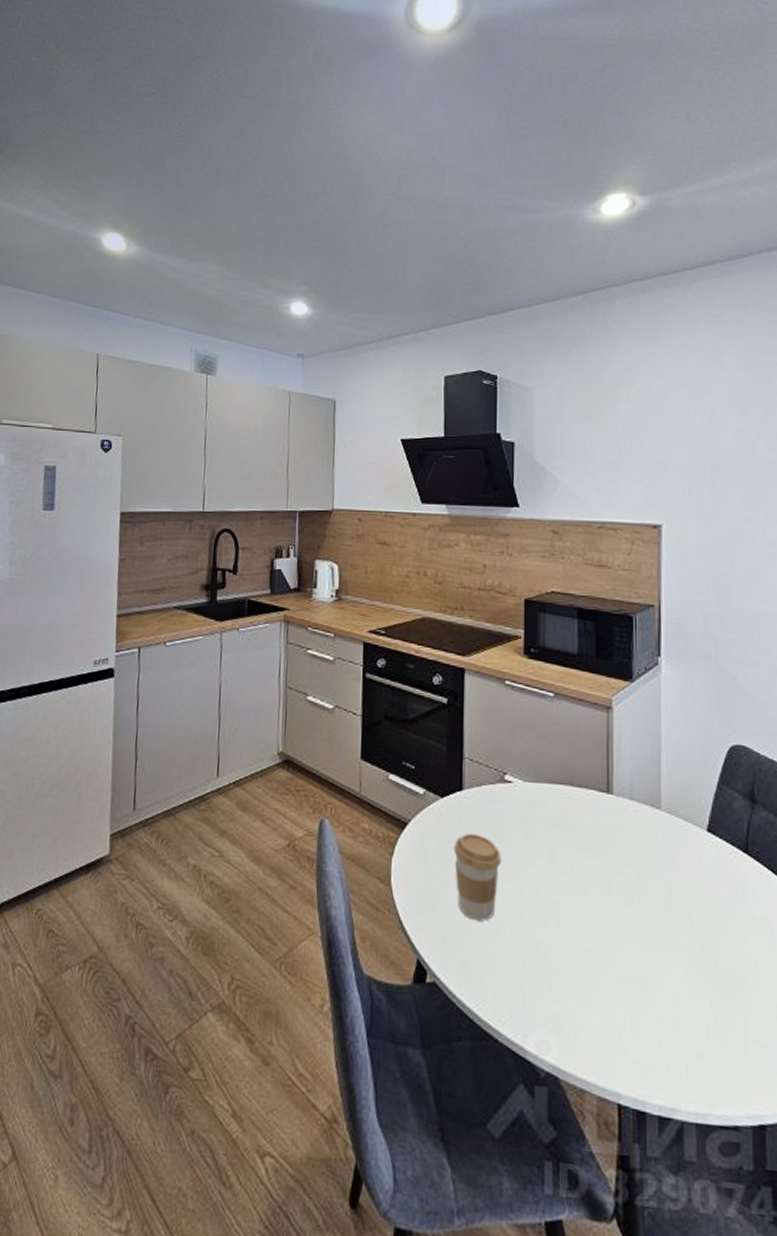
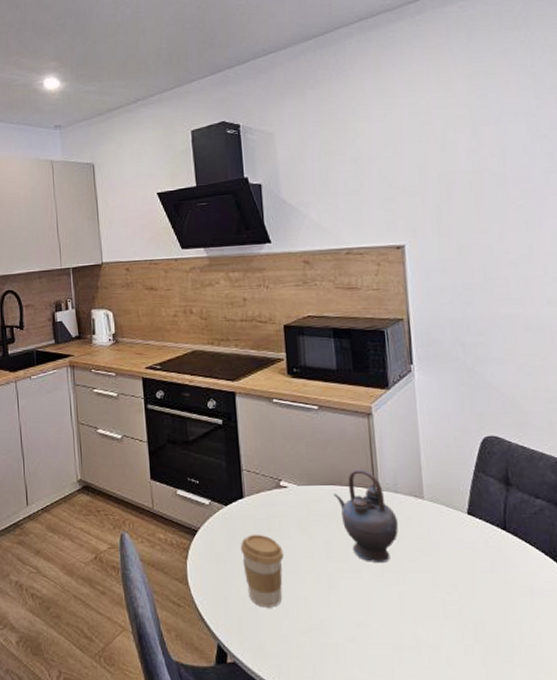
teapot: none [562,769,630,880] -> present [333,469,399,564]

